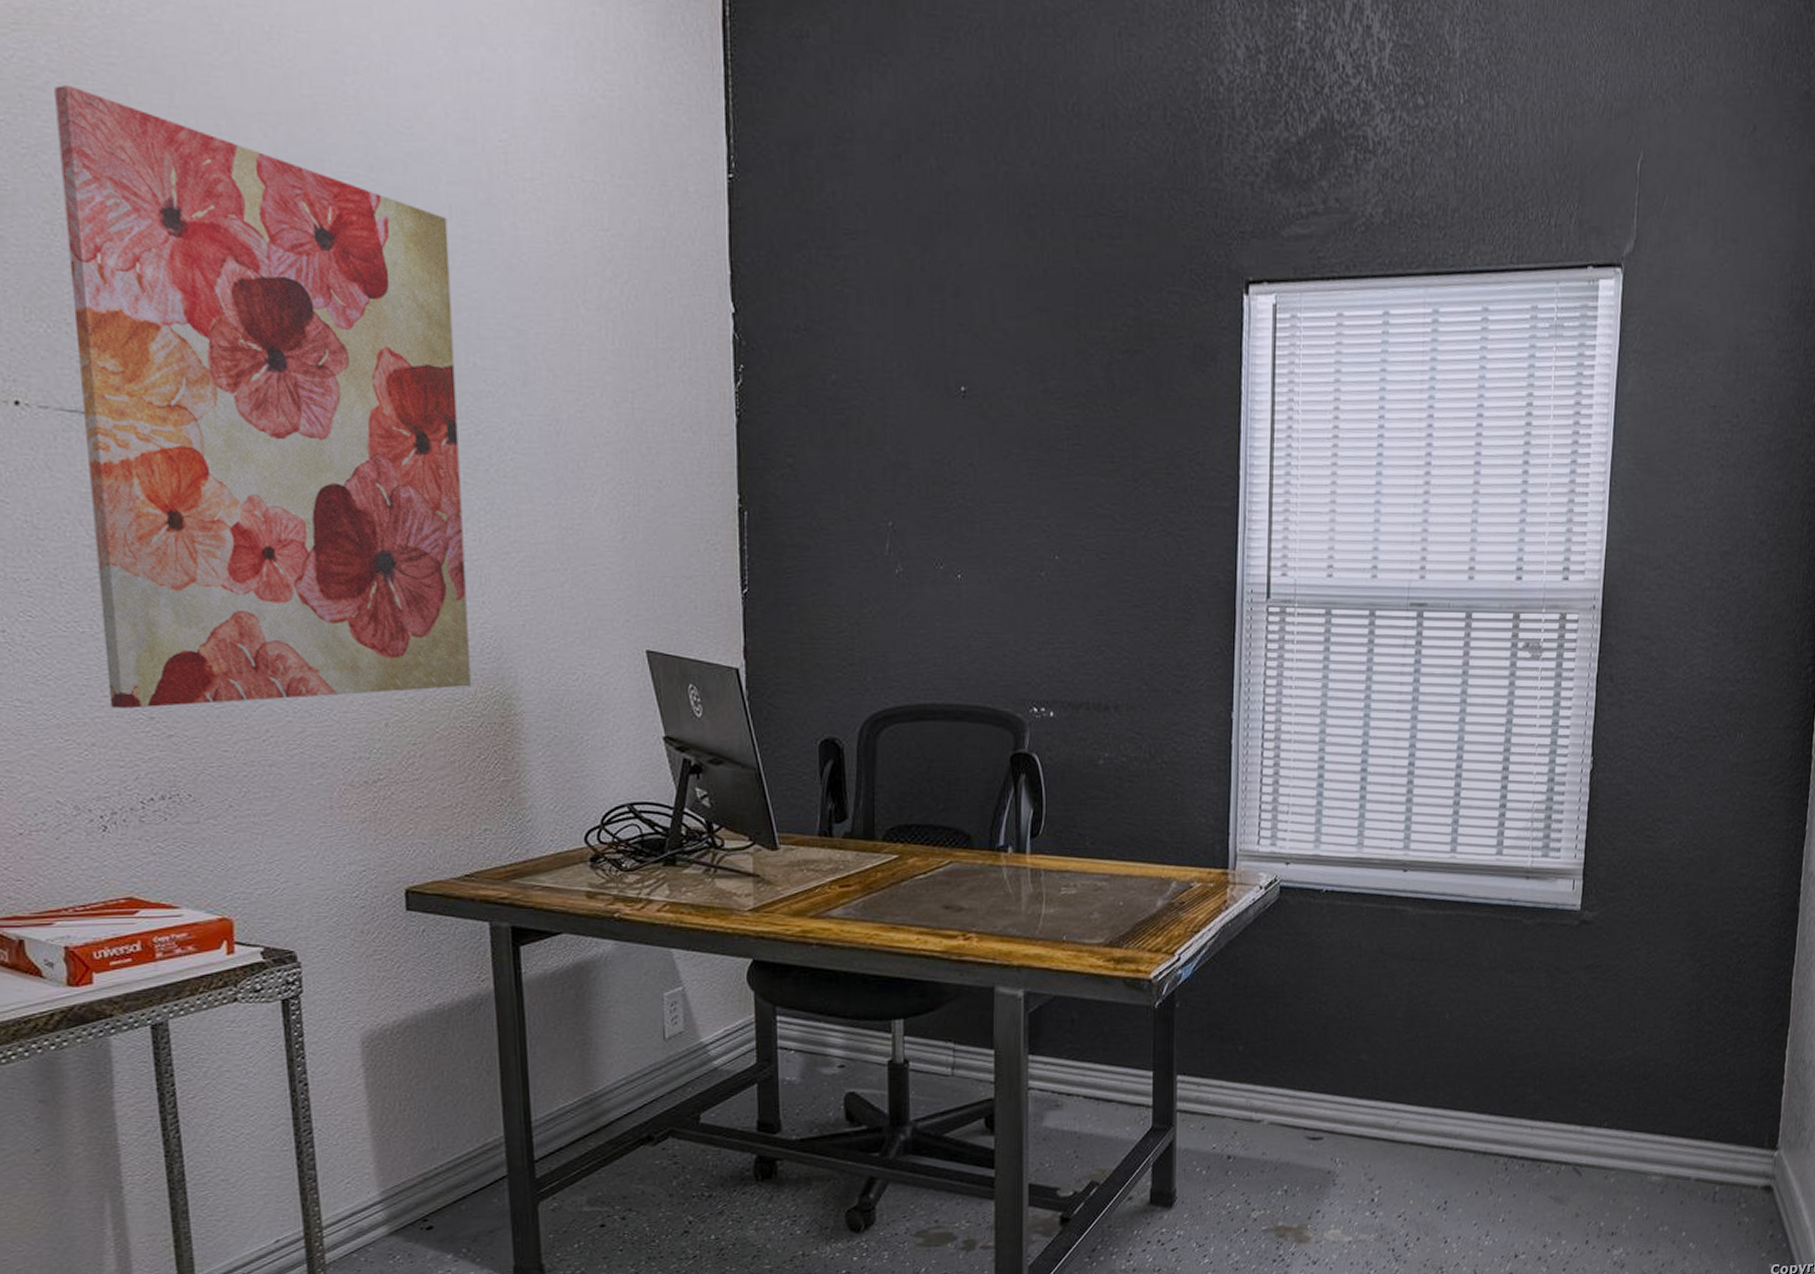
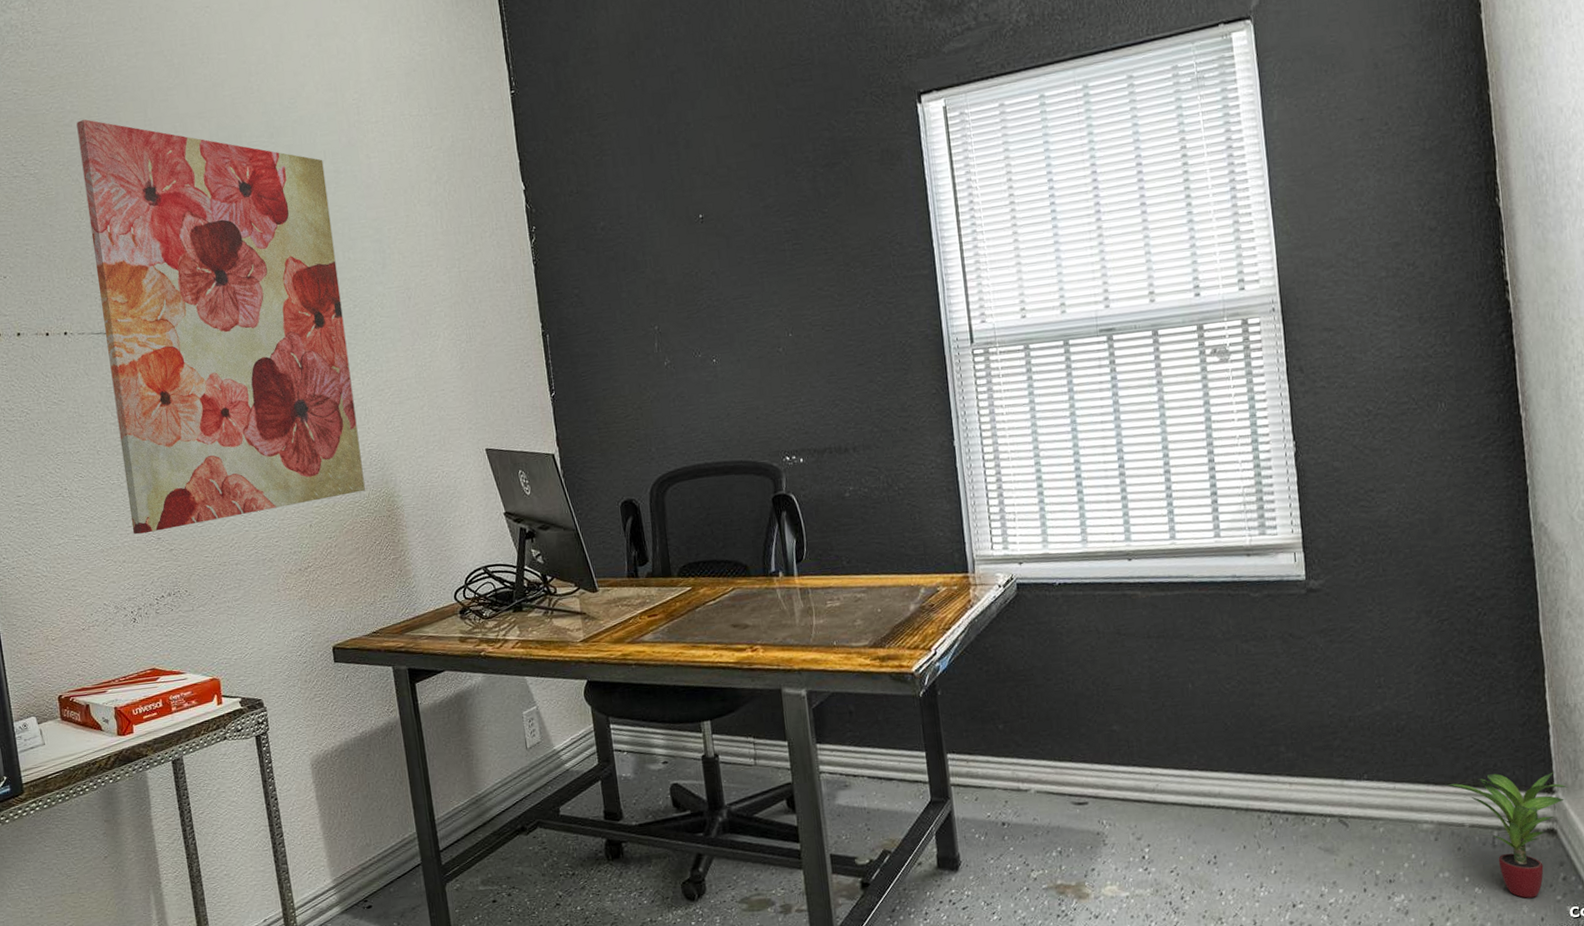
potted plant: none [1680,1127,1790,1255] -> present [1446,771,1568,898]

